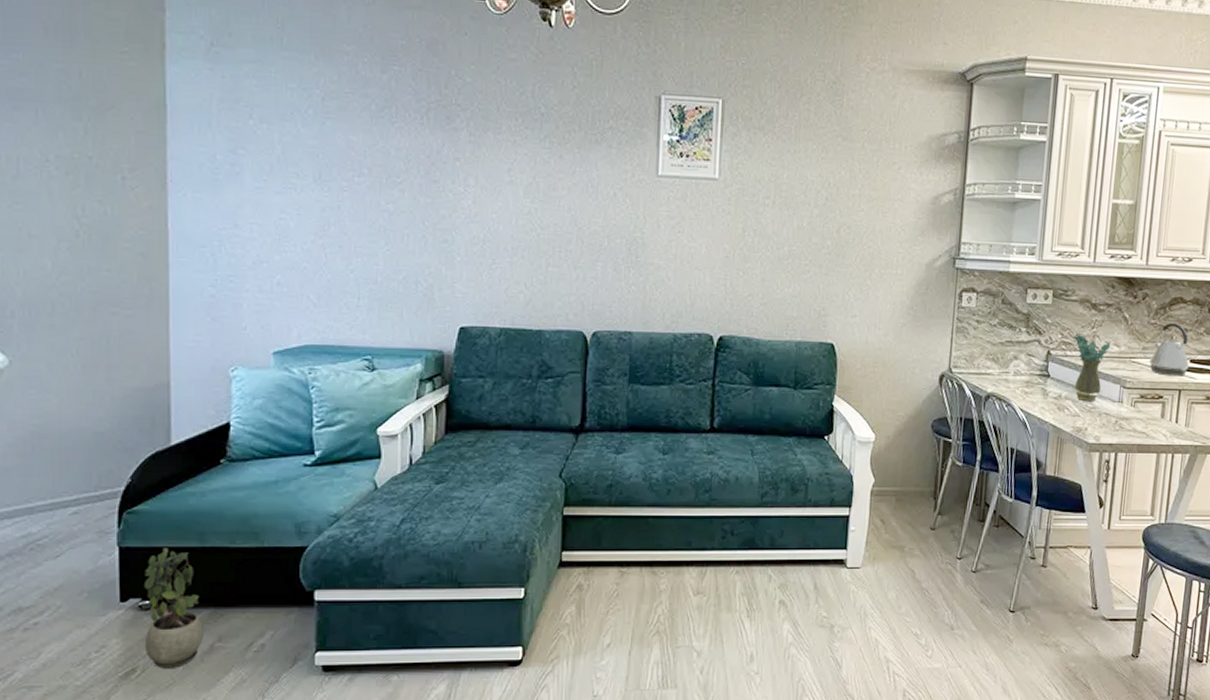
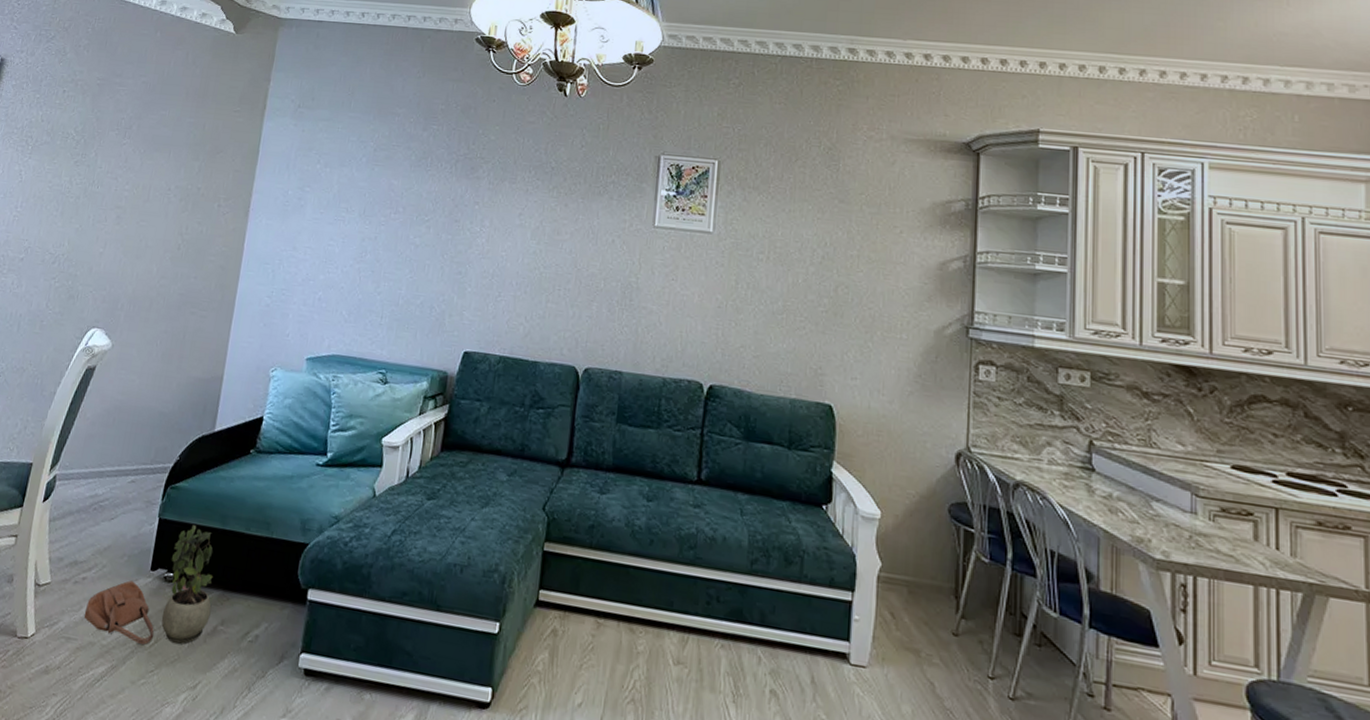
handbag: none [45,616,138,678] -> present [83,580,154,646]
vase: present [1074,332,1112,402] -> none [1122,422,1173,509]
kettle: present [1149,322,1189,377] -> none [1229,424,1286,492]

